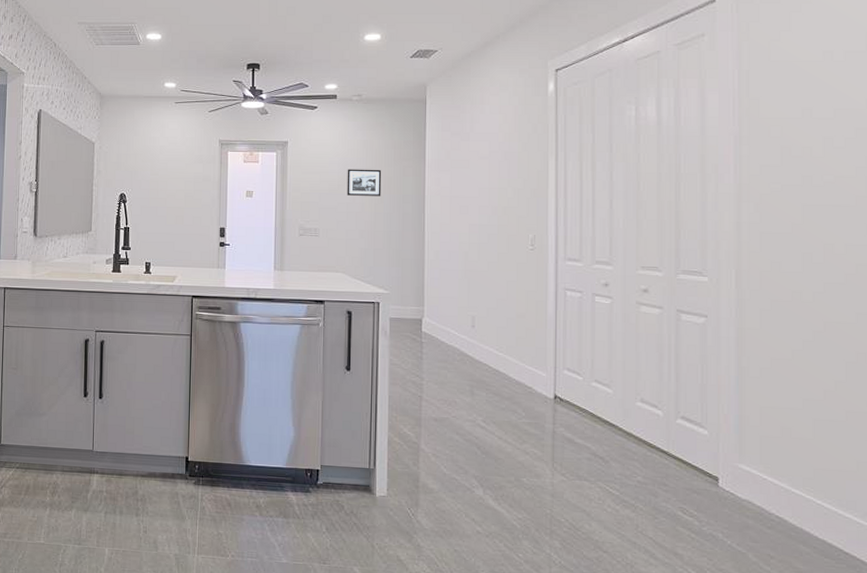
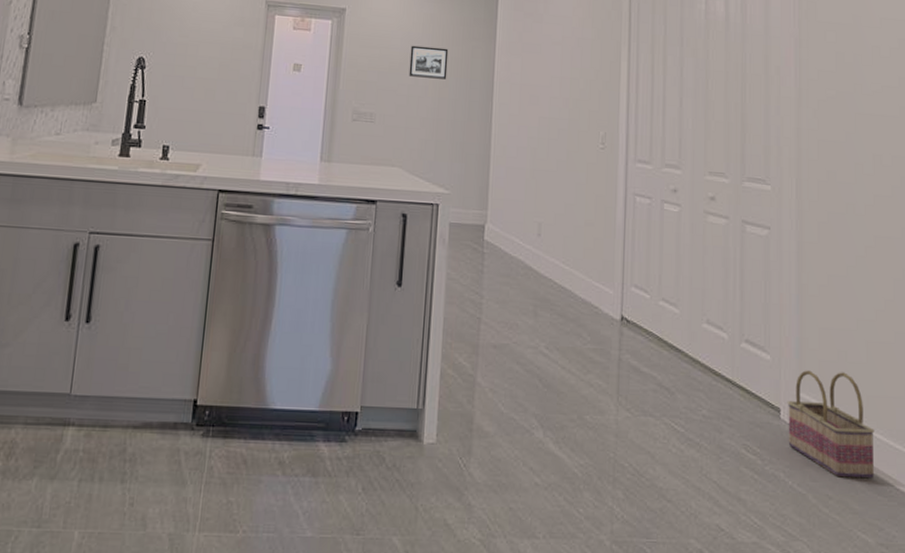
basket: none [725,444,821,543] -> present [787,370,874,479]

